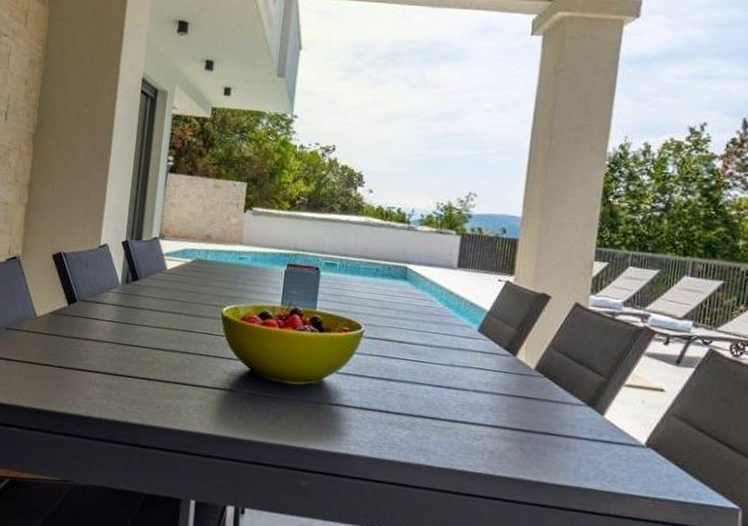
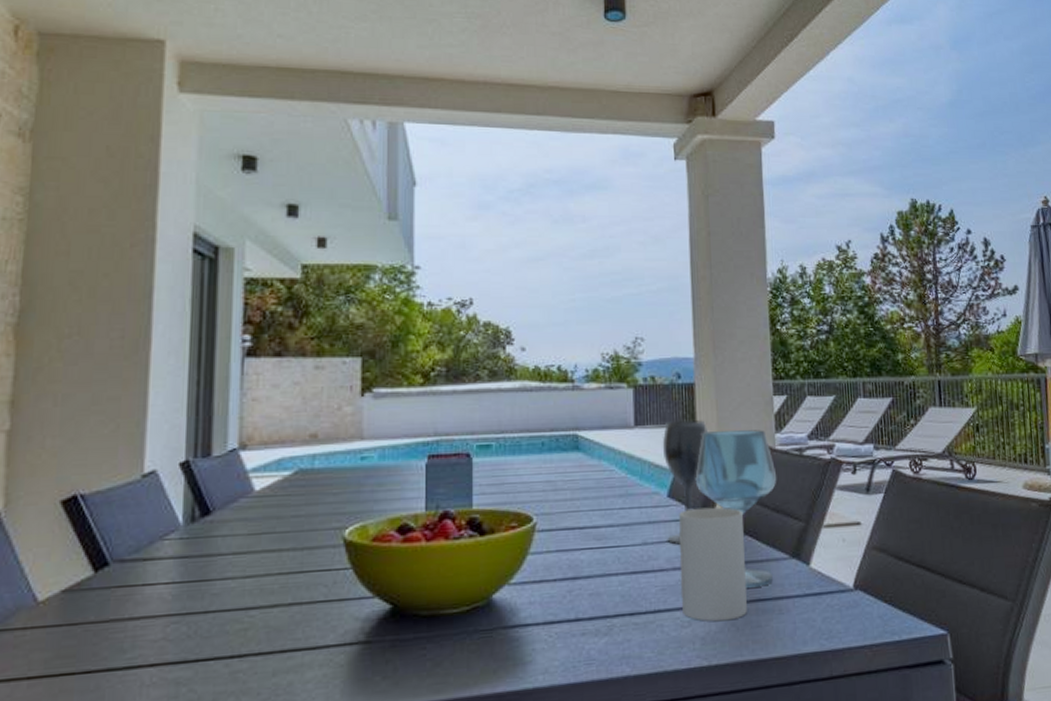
wine glass: none [473,268,524,371] -> present [662,419,708,544]
cup: none [477,345,547,444] -> present [678,507,747,622]
wine glass: none [505,283,585,424] -> present [695,430,777,588]

